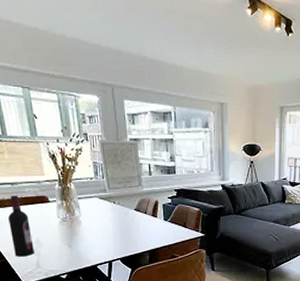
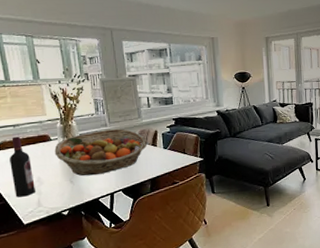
fruit basket: none [53,196,148,242] -> present [54,129,148,176]

